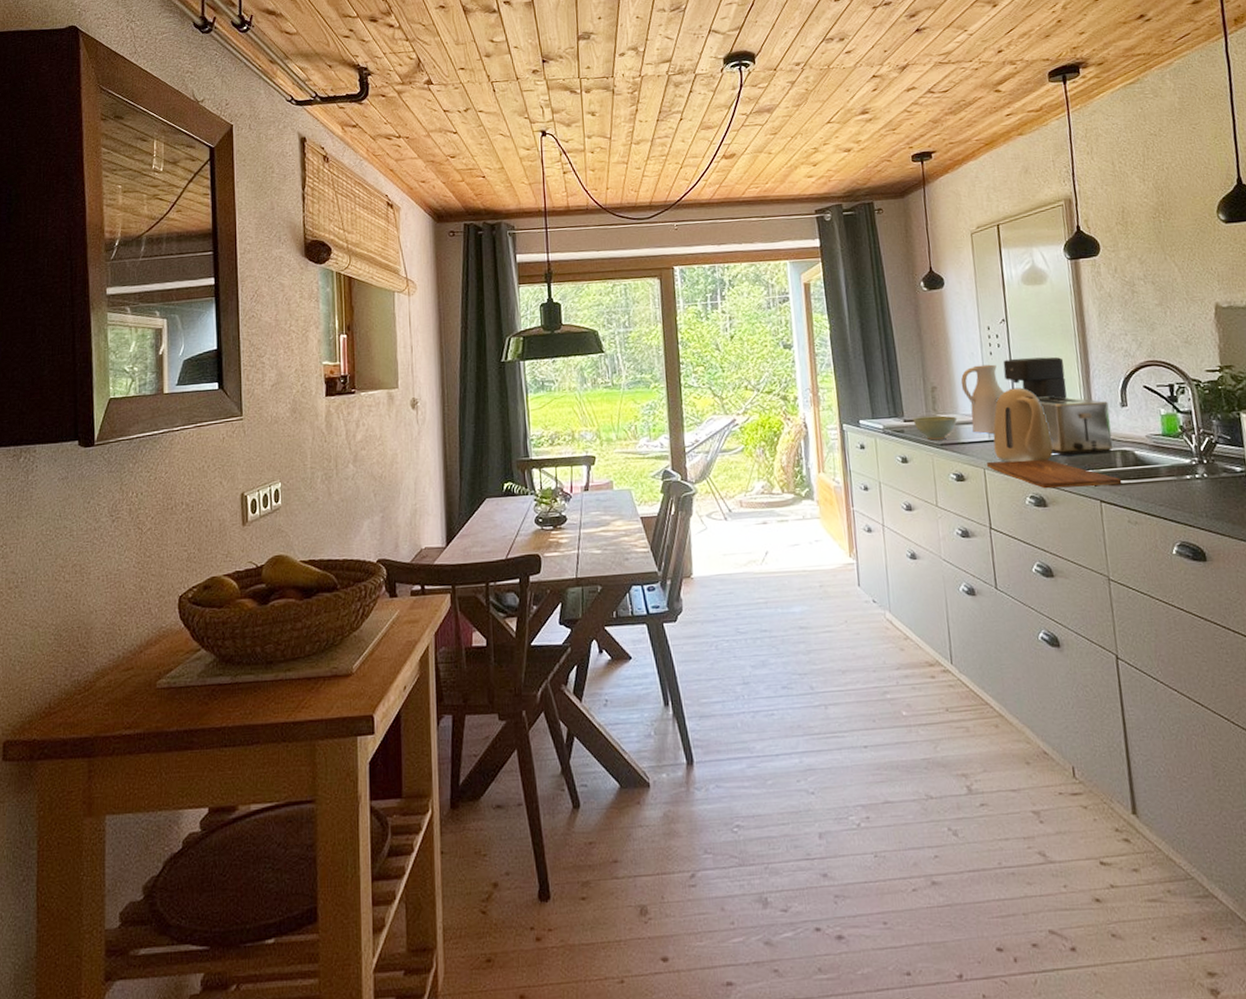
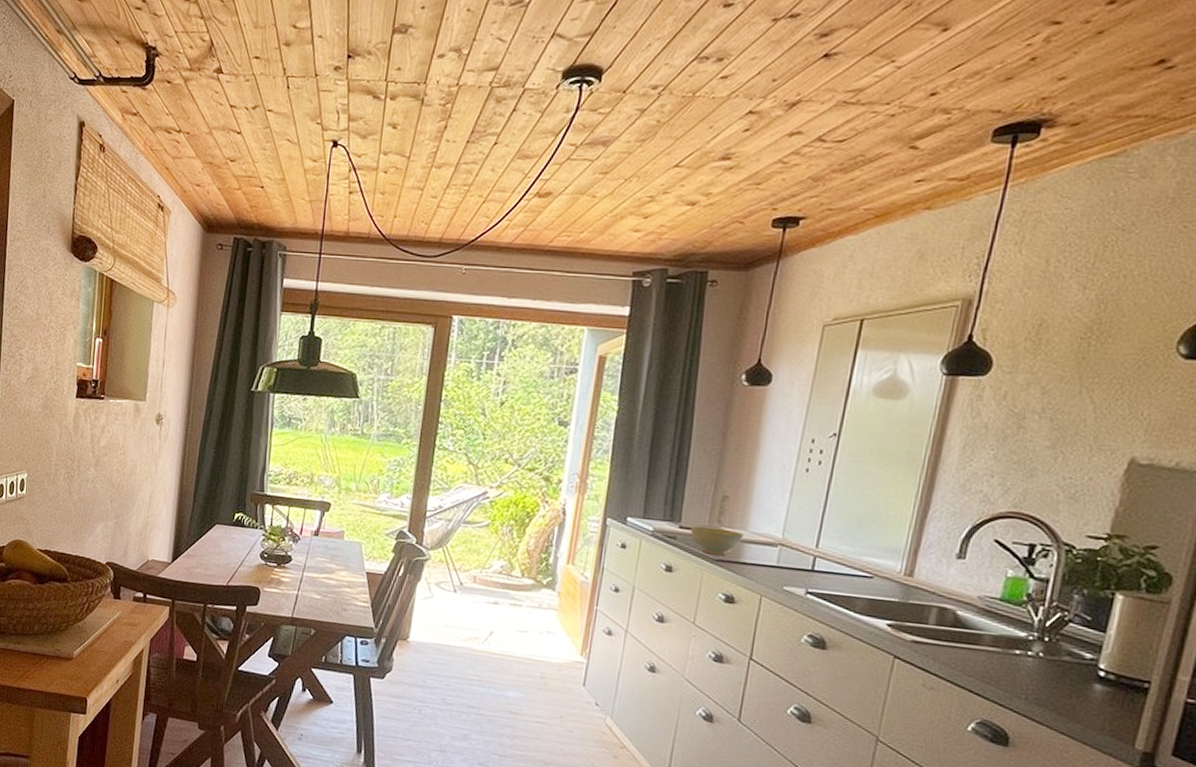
ceramic pitcher: present [960,364,1005,434] -> none [759,480,811,559]
cutting board: present [986,459,1122,489] -> none [764,588,930,644]
kettle: present [993,387,1053,463] -> none [779,513,856,601]
coffee maker: present [996,357,1067,403] -> none [797,480,897,536]
toaster: present [1036,395,1113,456] -> none [850,527,941,607]

